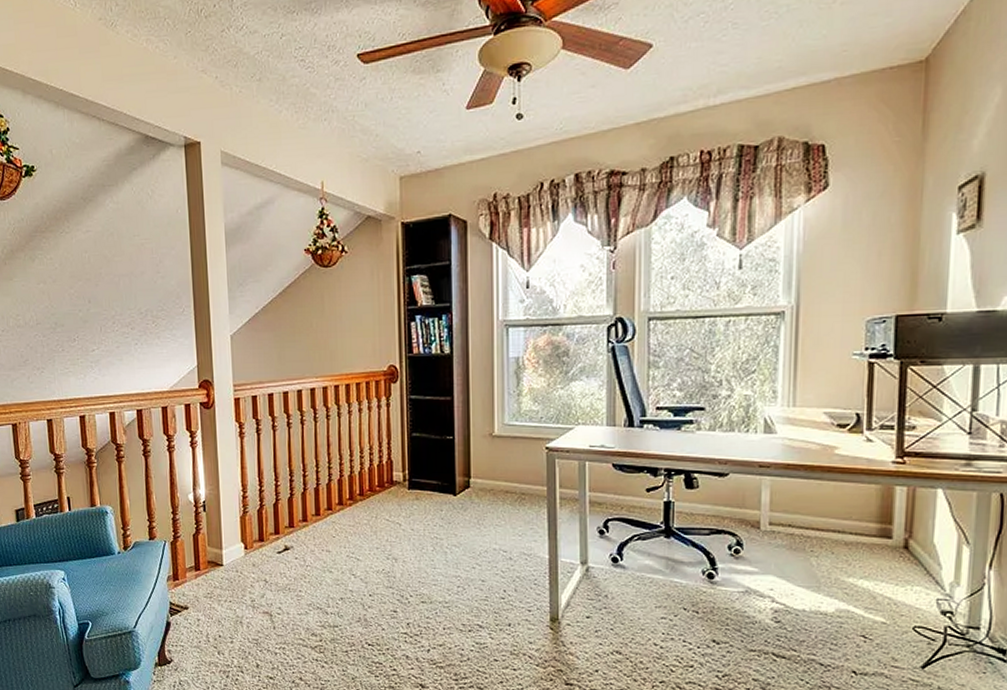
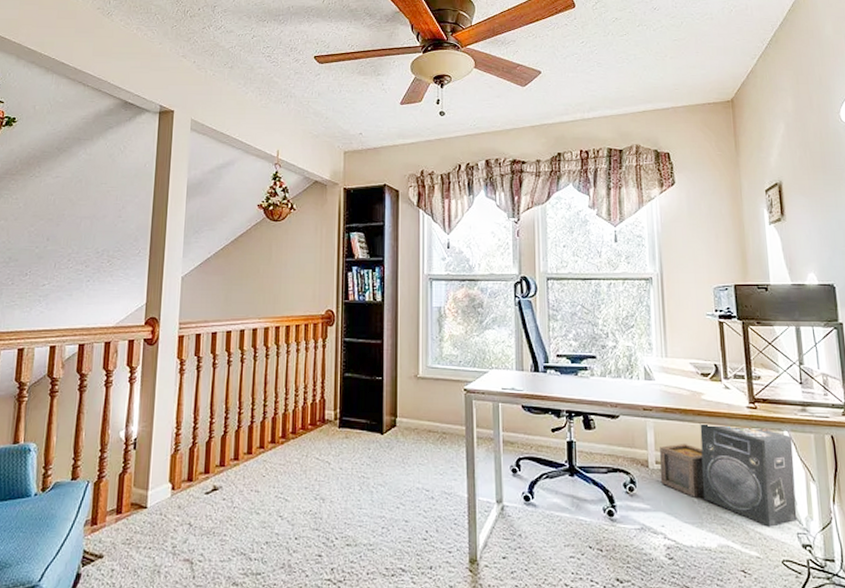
stereo: none [773,481,947,592] -> present [659,423,797,527]

